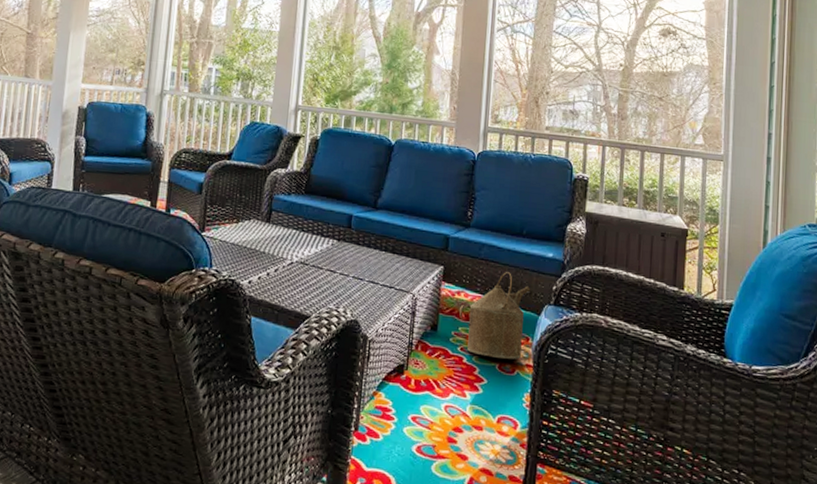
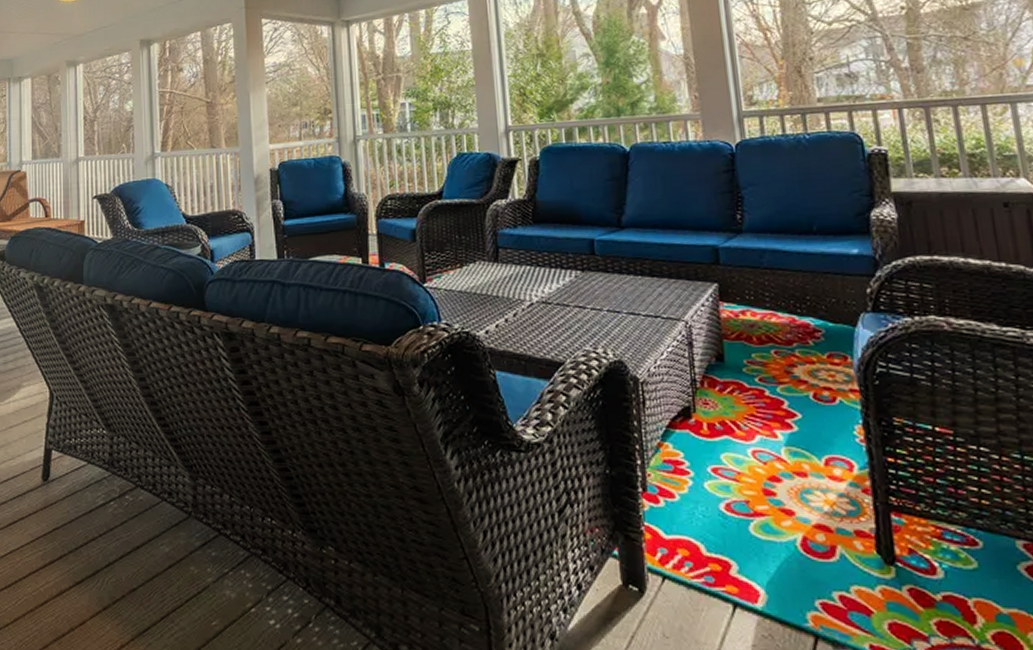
watering can: present [459,272,531,360] -> none [748,279,841,387]

